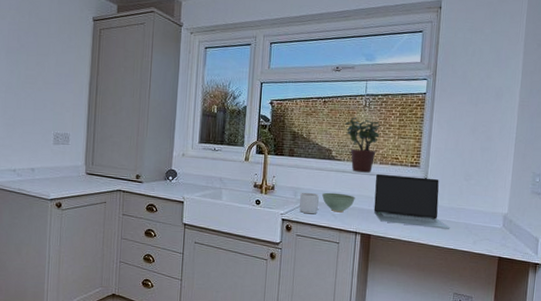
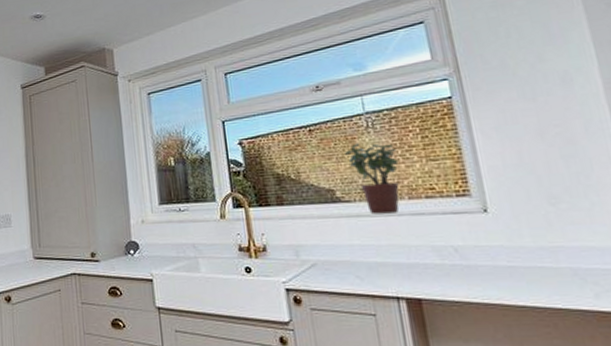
mug: present [299,192,319,214] -> none [302,249,334,279]
bowl: present [321,192,355,213] -> none [333,245,385,273]
laptop: present [373,173,451,229] -> none [406,208,548,281]

